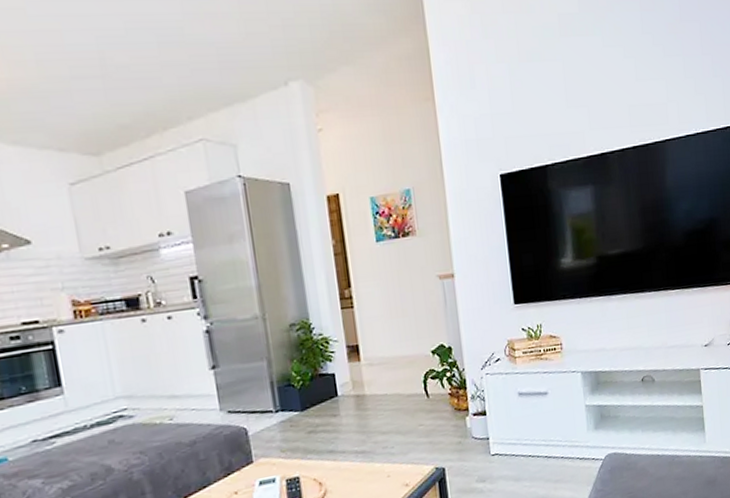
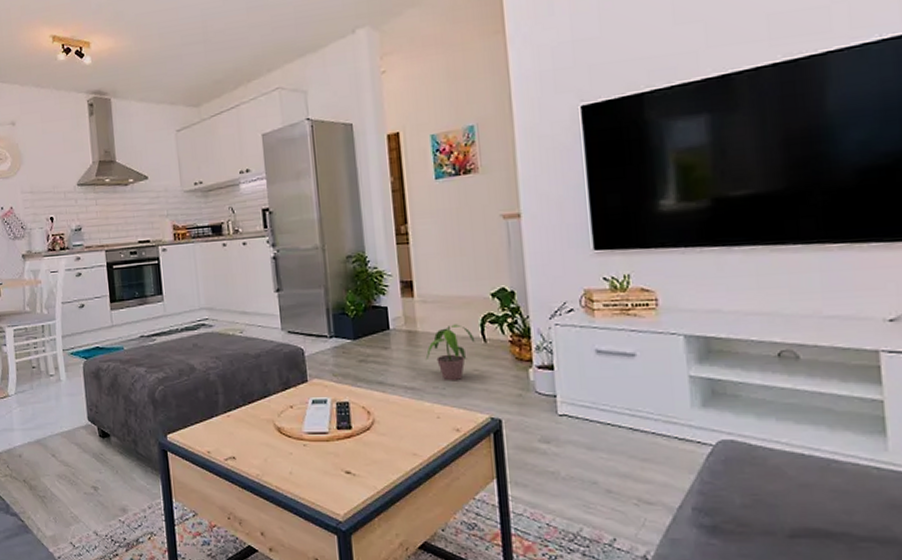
potted plant: none [374,383,420,439] -> present [425,324,476,381]

